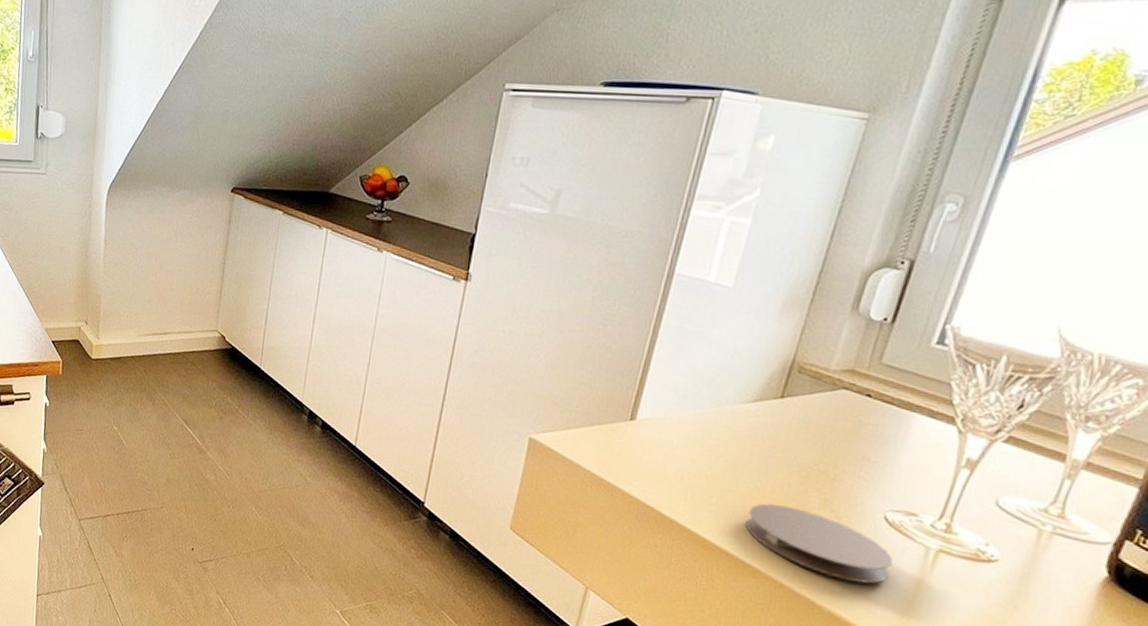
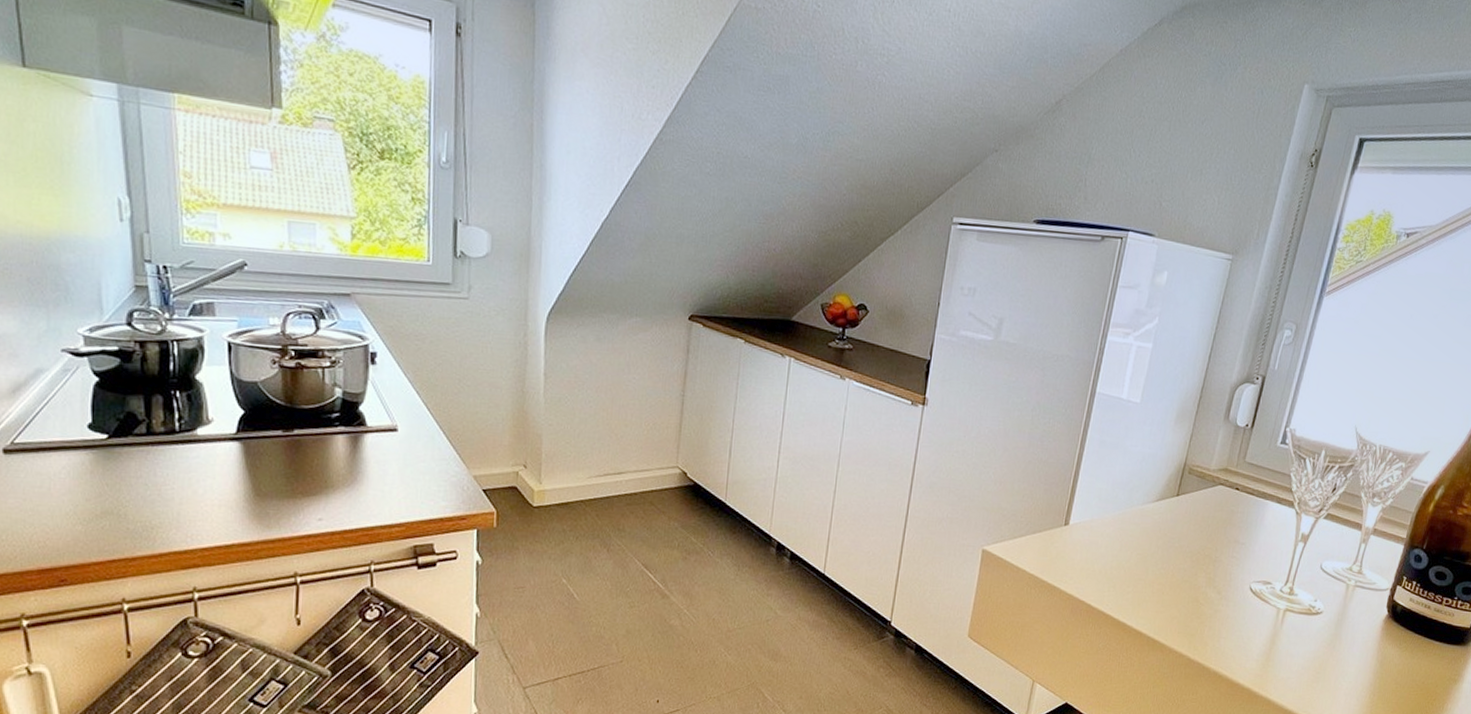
coaster: present [745,503,894,584] -> none [1154,587,1257,644]

